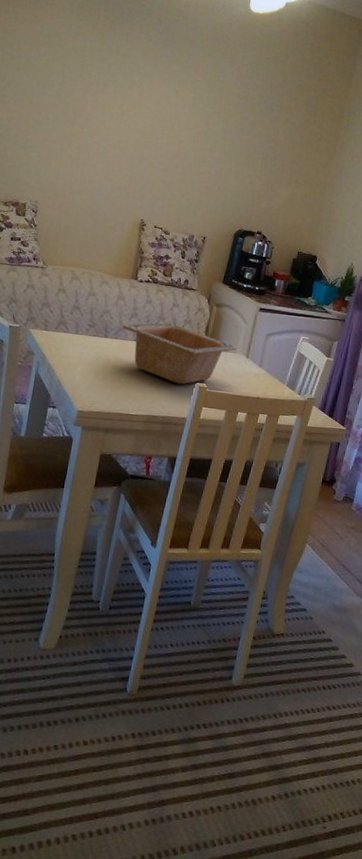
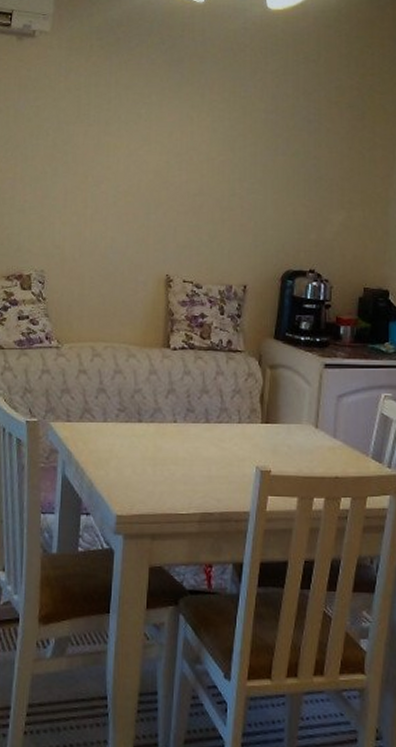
serving bowl: present [122,323,237,385] -> none [159,396,302,470]

